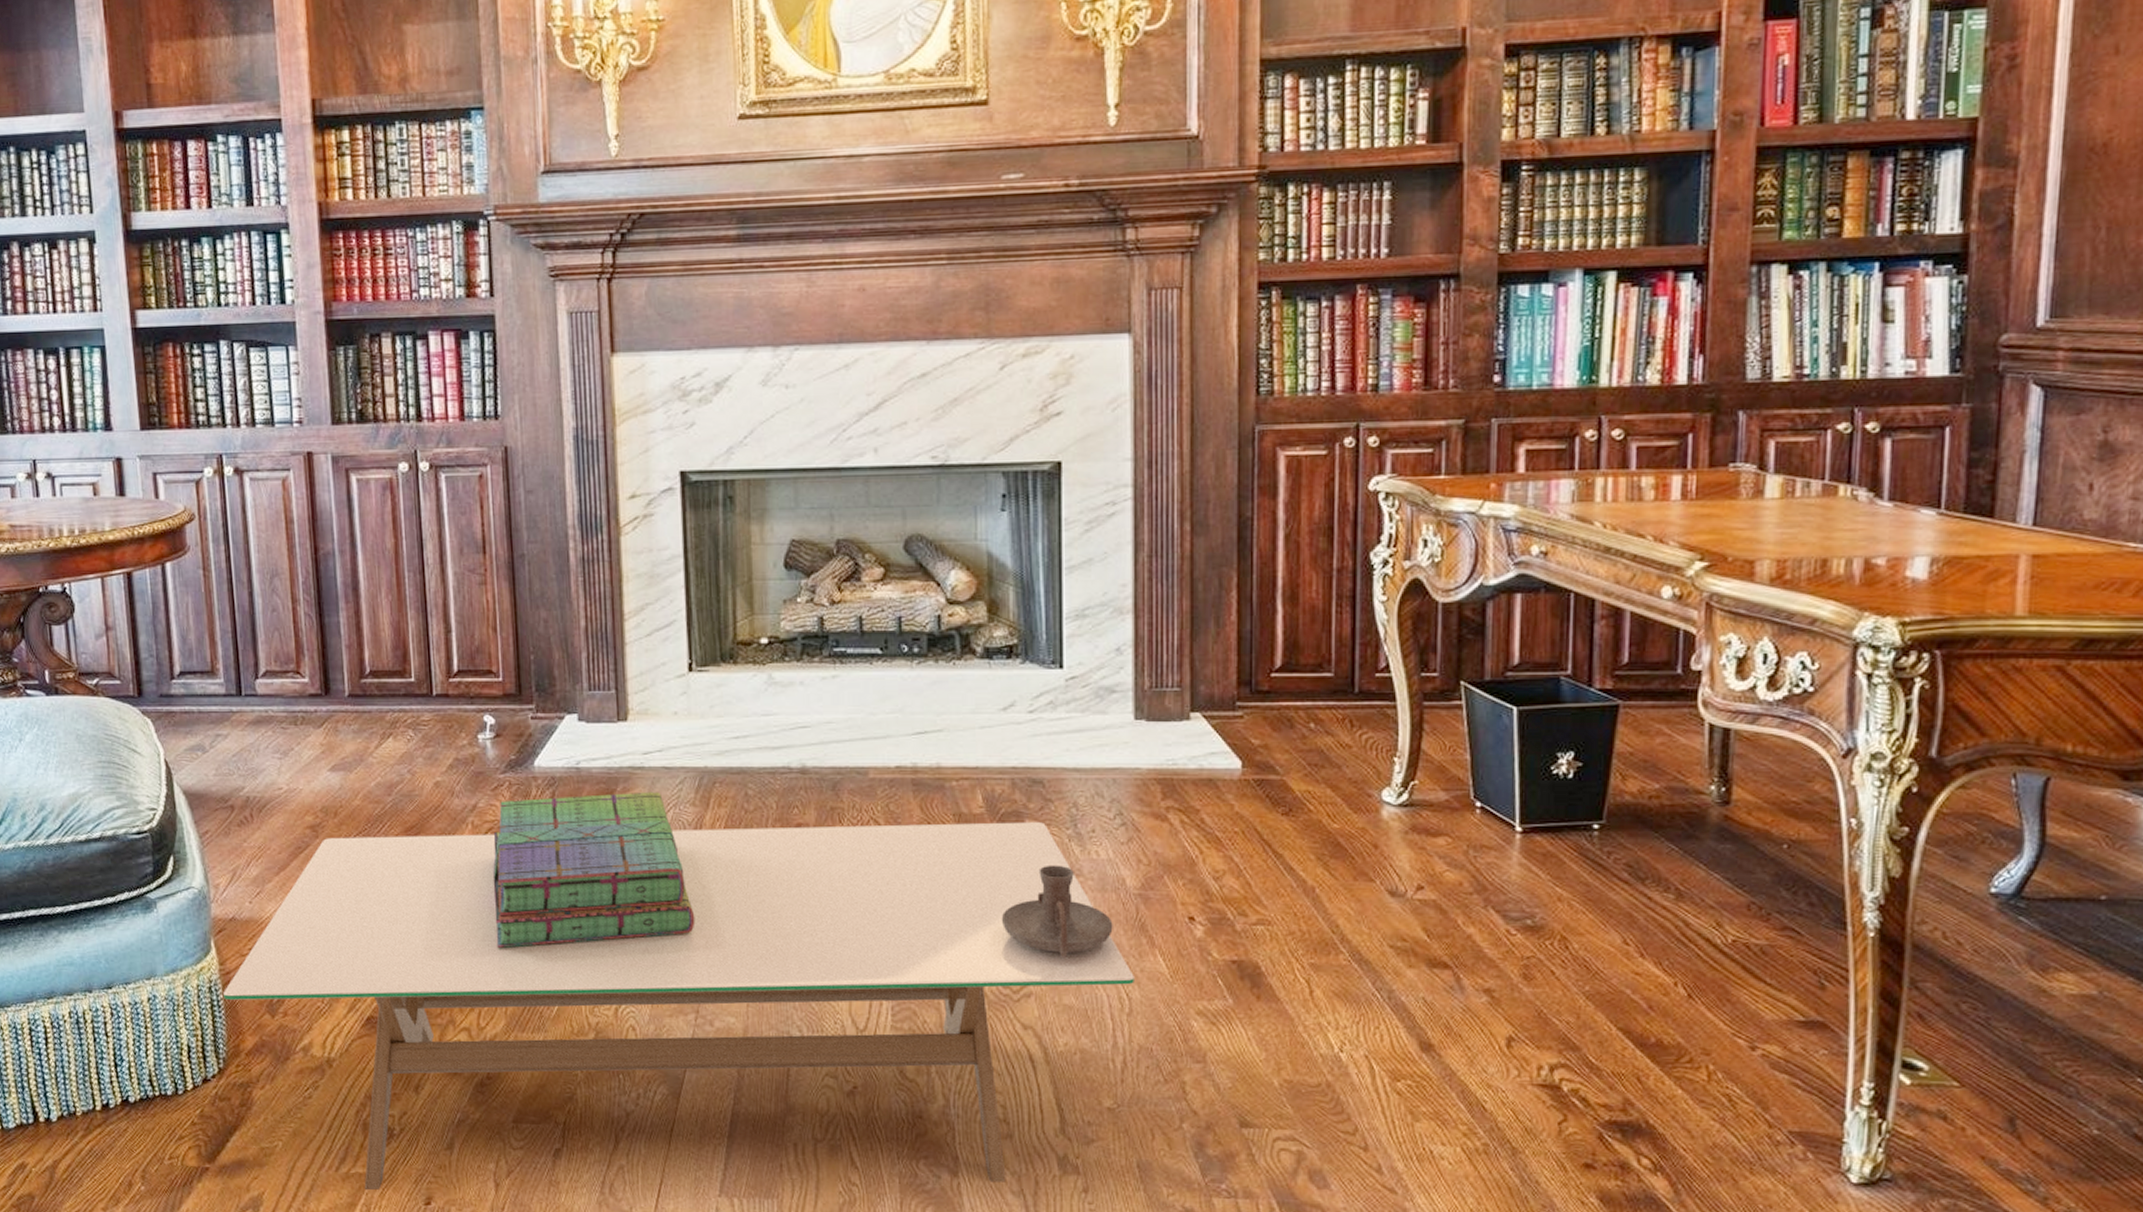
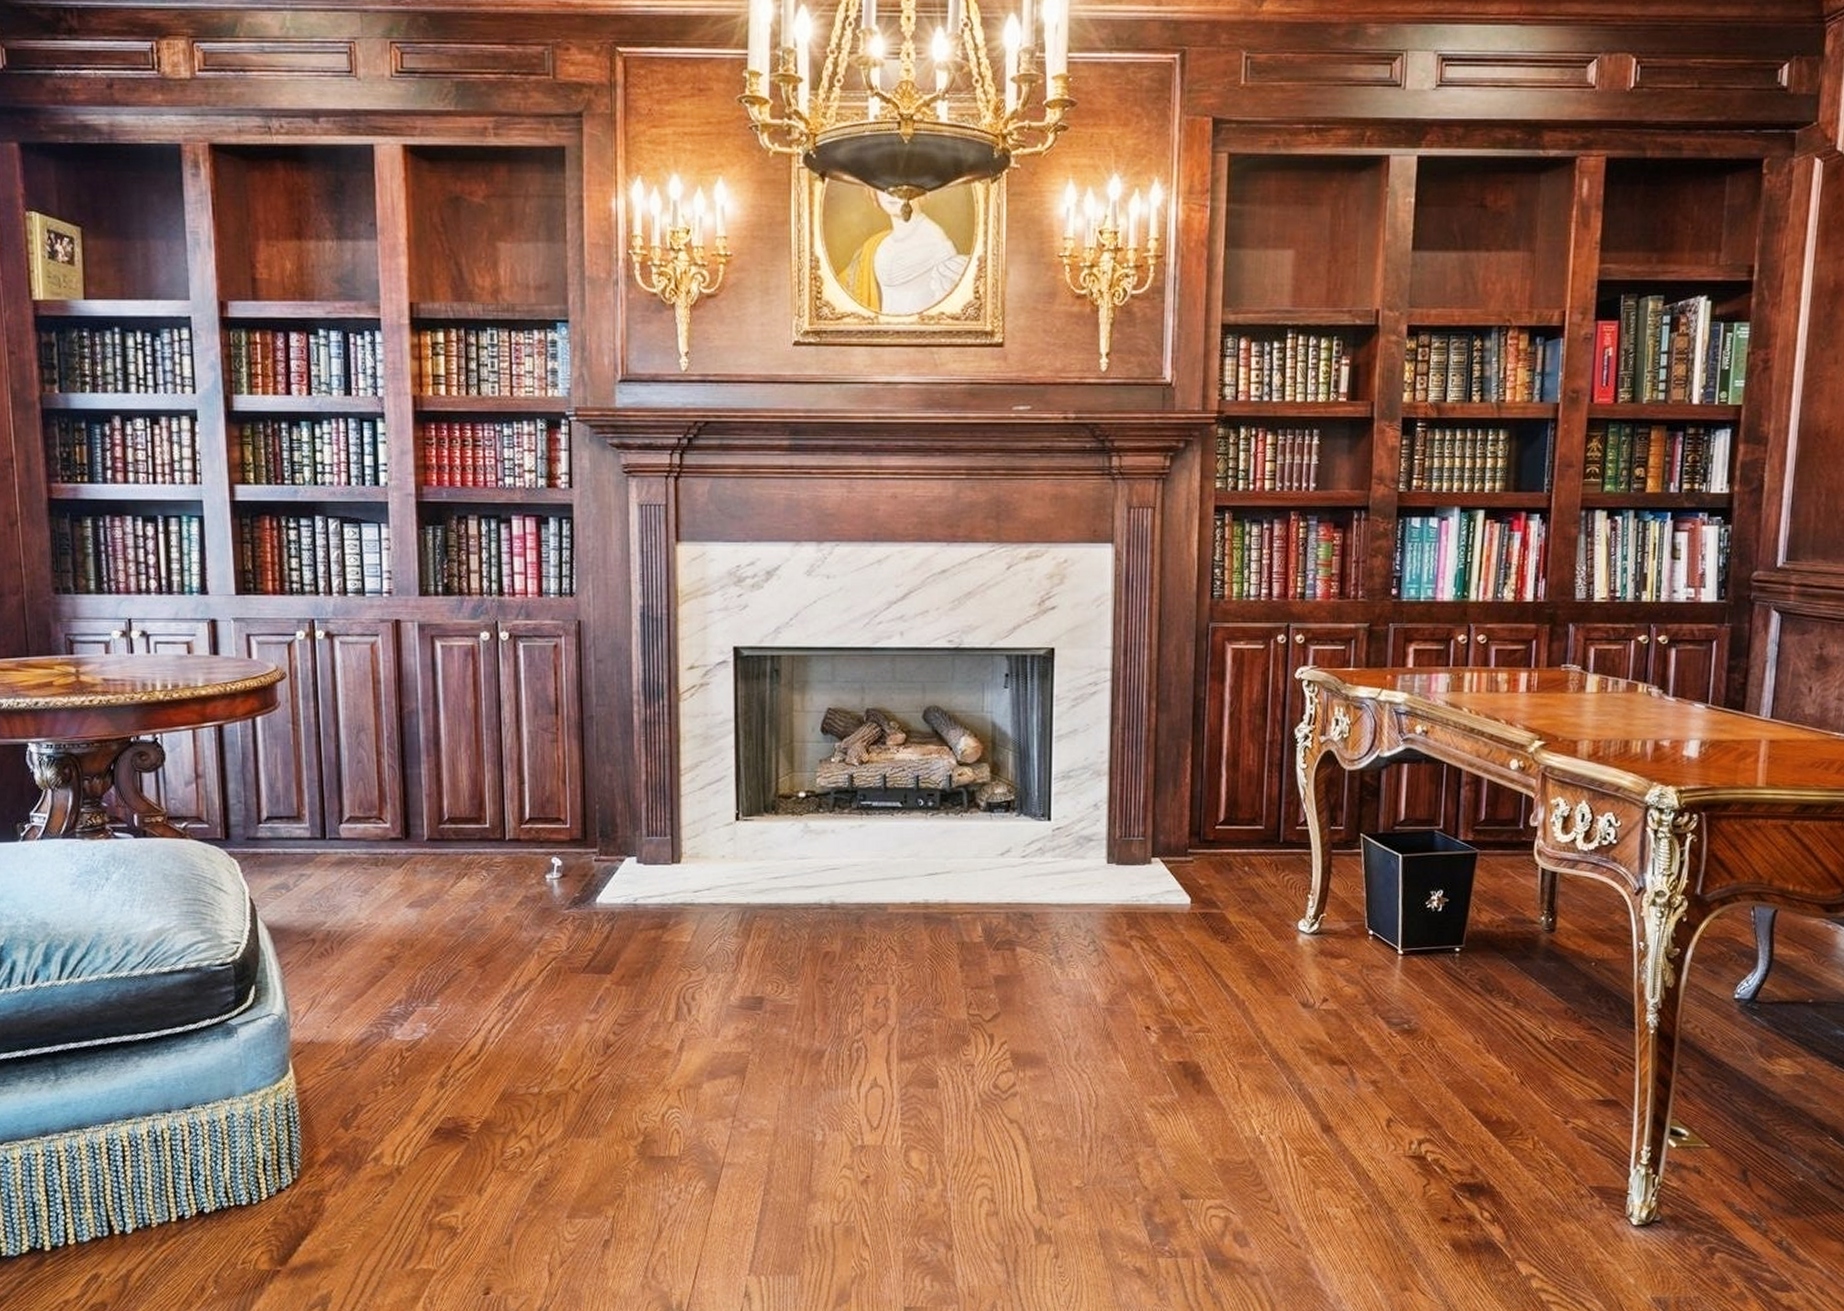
coffee table: present [223,822,1134,1191] -> none [300,949,1101,1284]
stack of books: present [493,791,695,949] -> none [555,925,735,1065]
candle holder: present [1001,865,1113,957] -> none [994,985,1085,1062]

